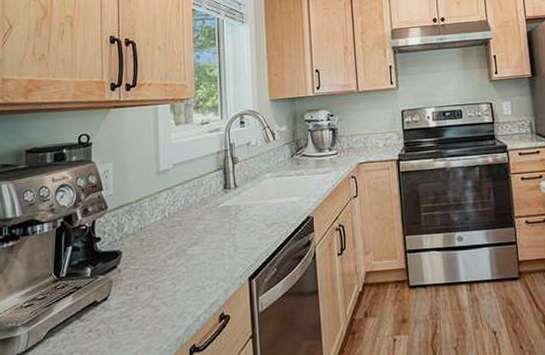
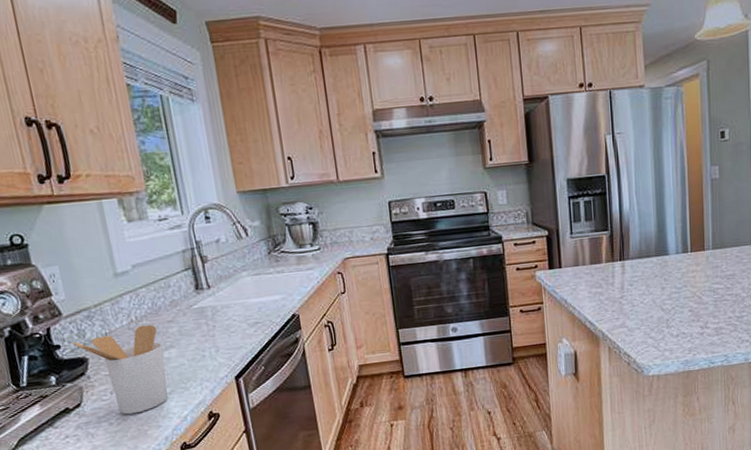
utensil holder: none [112,221,188,311] -> present [73,325,168,415]

